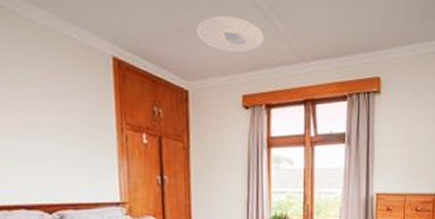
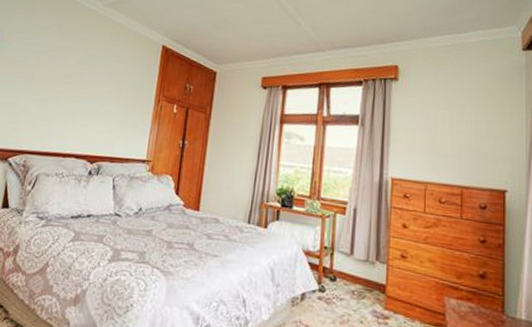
ceiling light: present [196,16,265,53] -> none [230,15,287,43]

